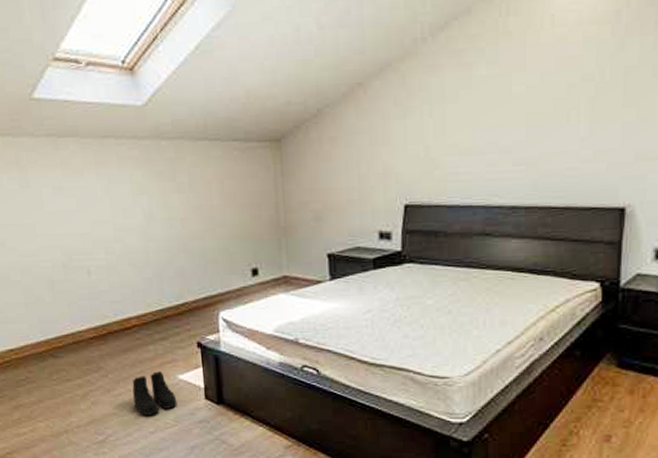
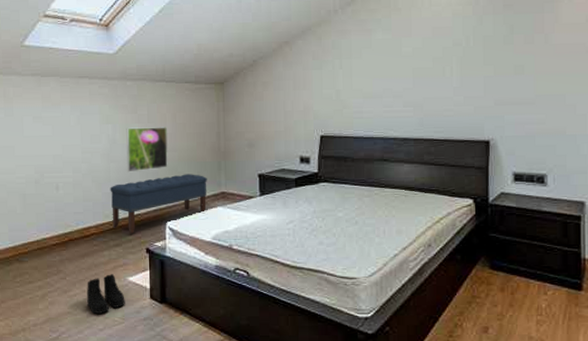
bench: none [150,254,266,326] -> present [110,174,207,234]
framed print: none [164,197,217,253] -> present [126,127,169,173]

